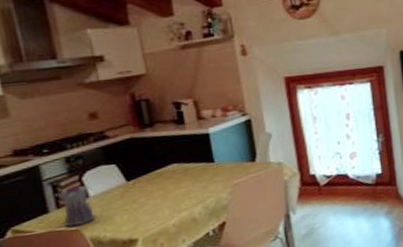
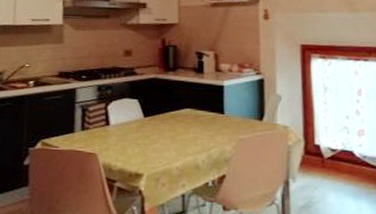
teapot: present [53,185,96,228] -> none [80,112,114,150]

